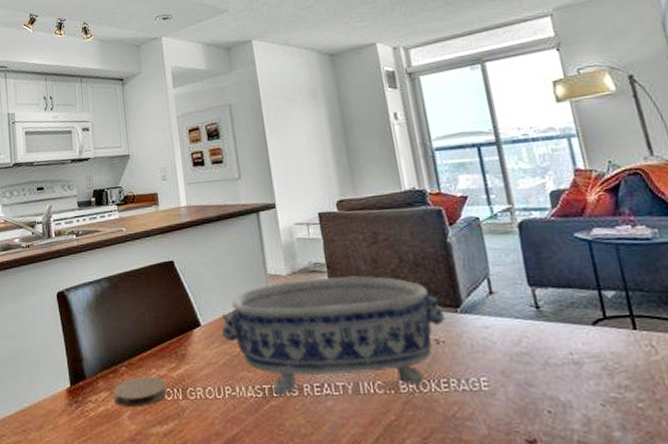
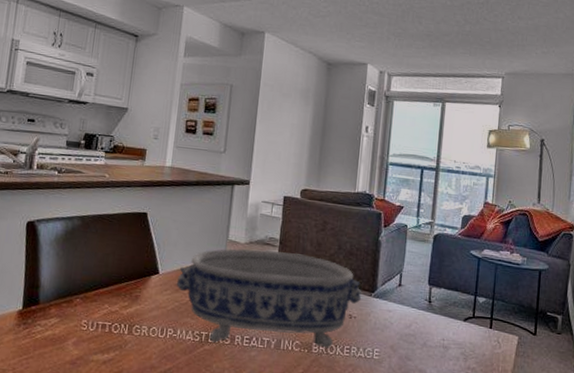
coaster: present [113,376,167,408] -> none [63,309,115,336]

